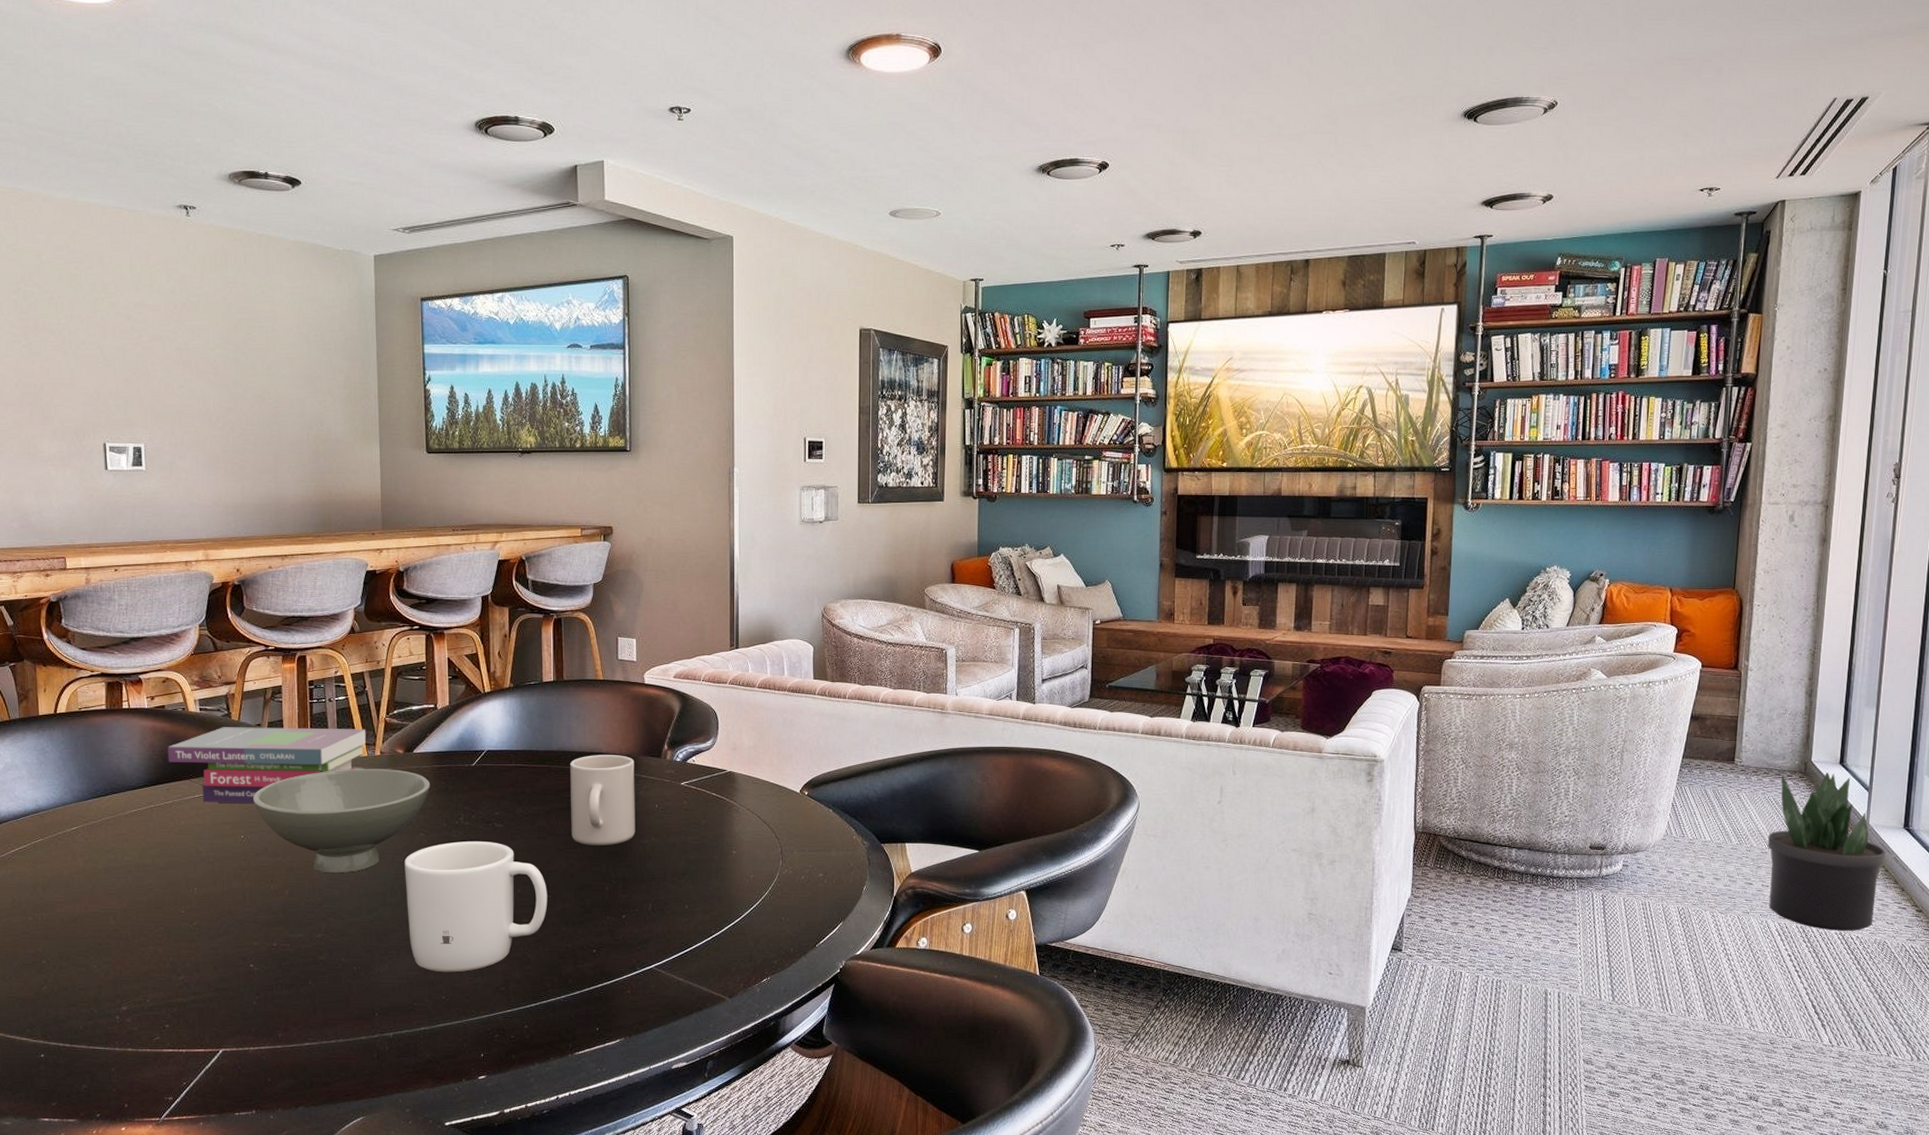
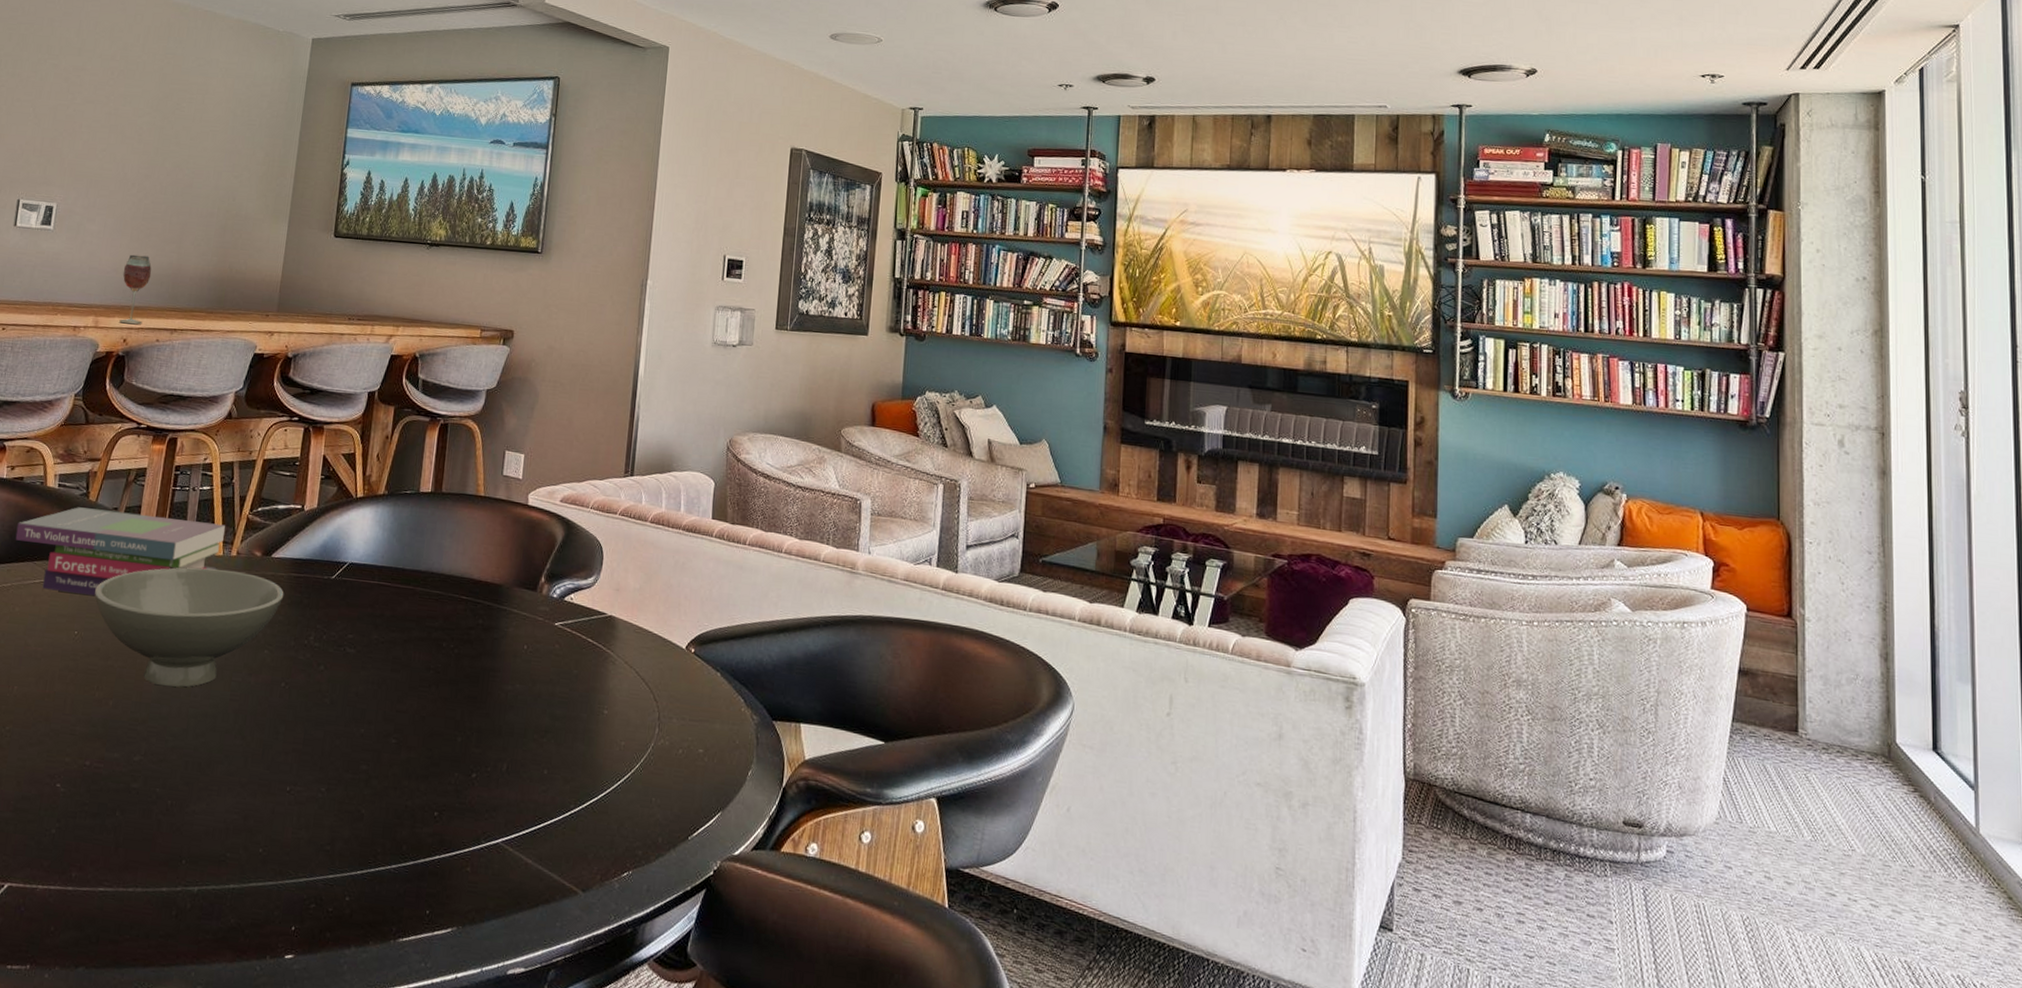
wineglass: none [223,487,253,554] -> present [119,254,152,325]
mug: present [404,841,548,973] -> none [233,664,394,822]
cup: present [569,755,636,847] -> none [427,580,507,688]
planter: present [1767,773,1886,931] -> none [1850,756,2006,976]

